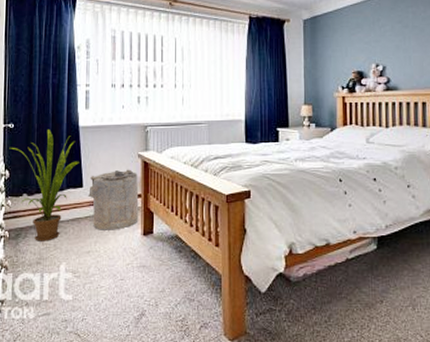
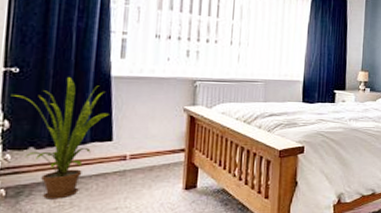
laundry hamper: present [87,169,139,230] -> none [117,123,182,186]

